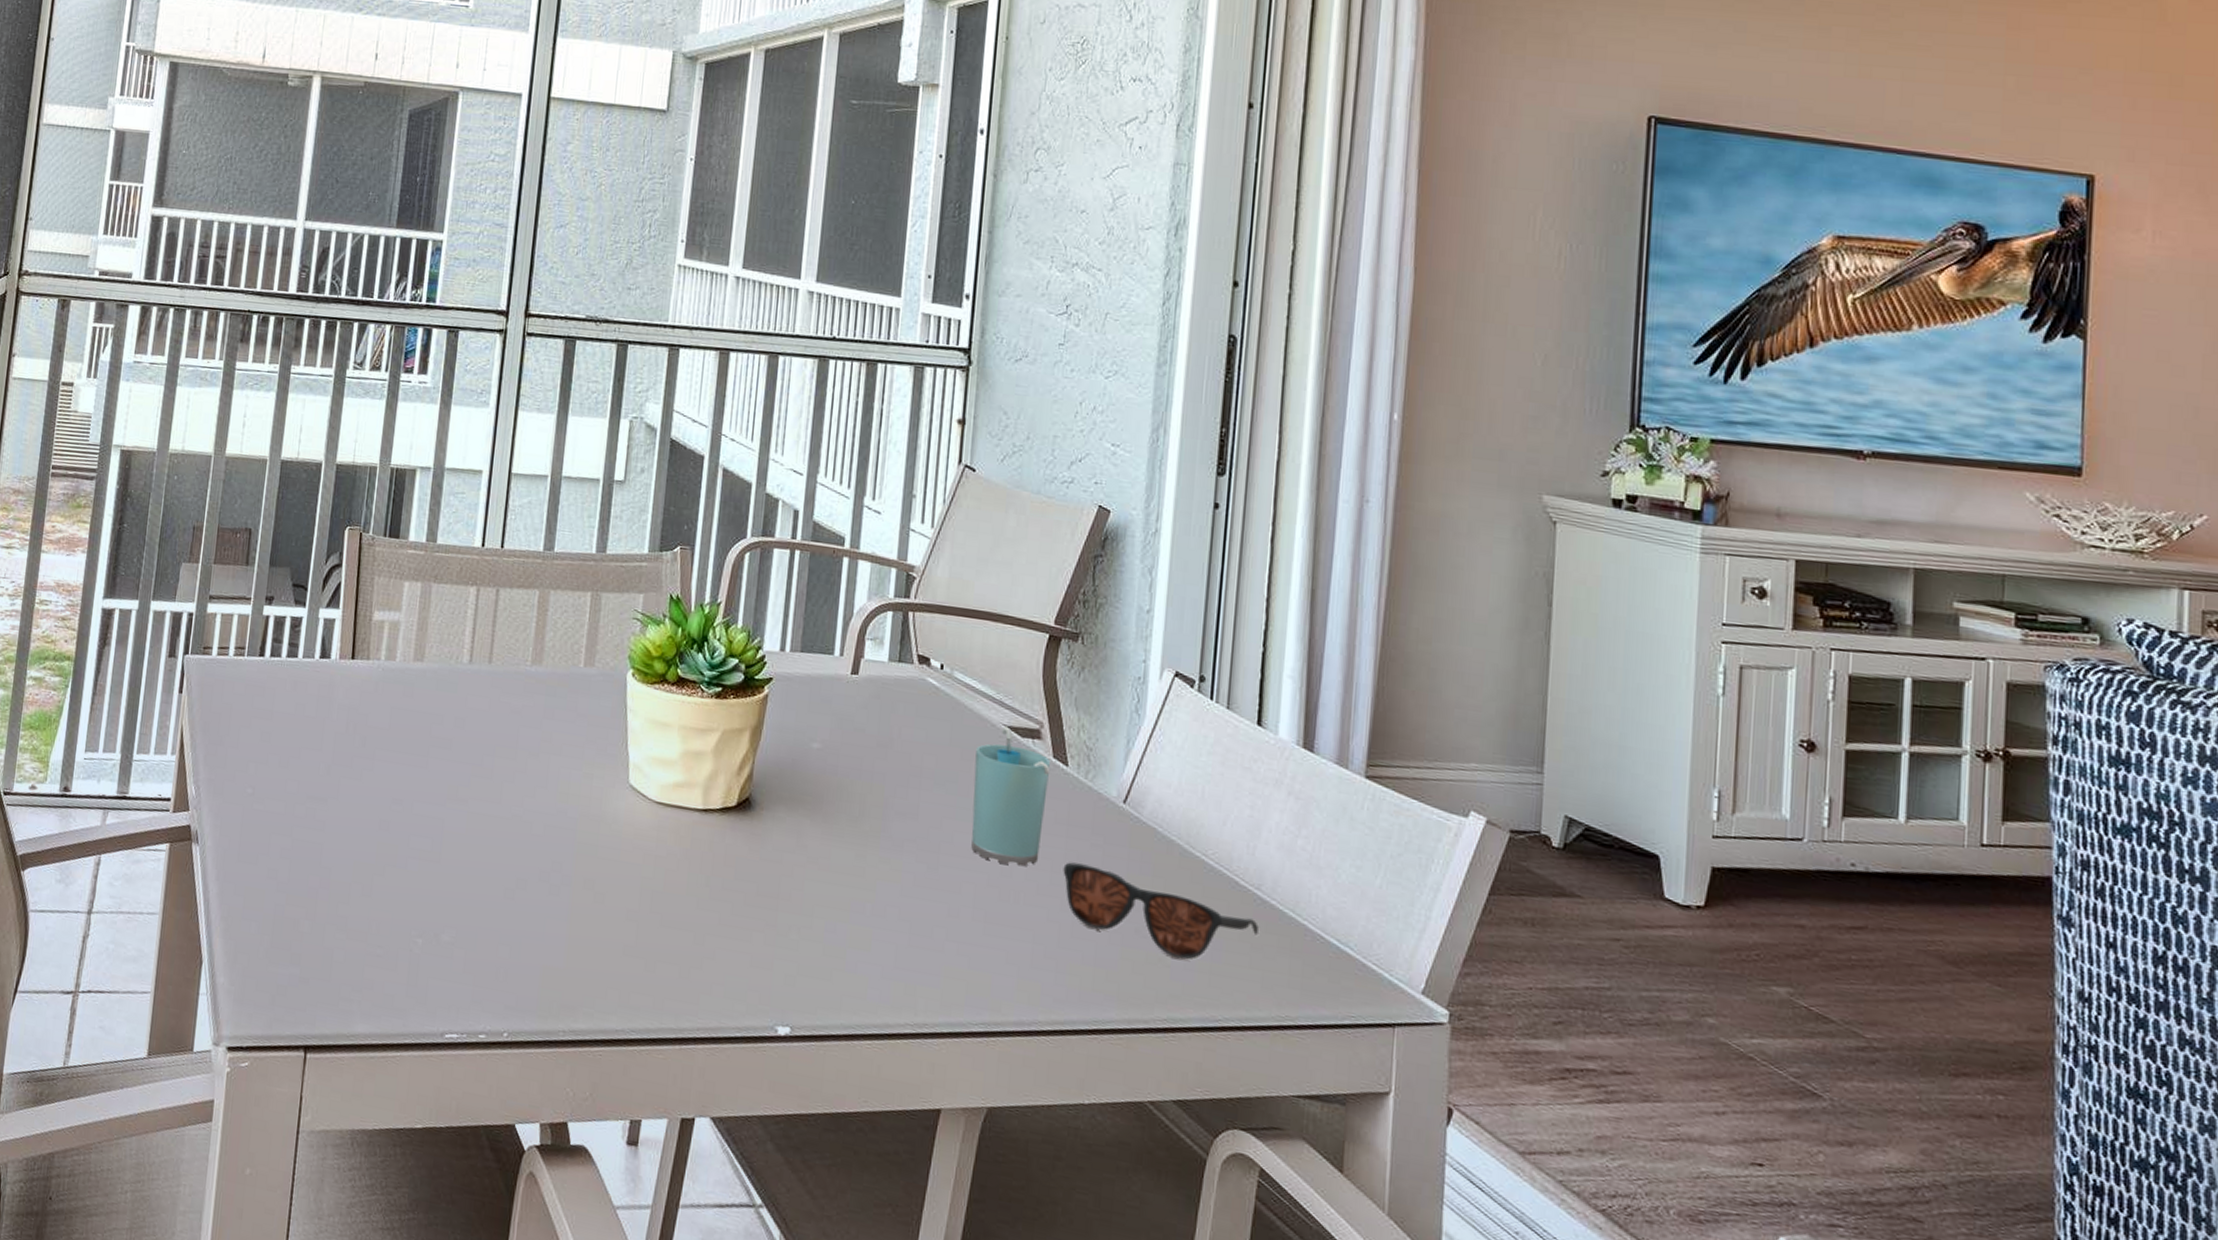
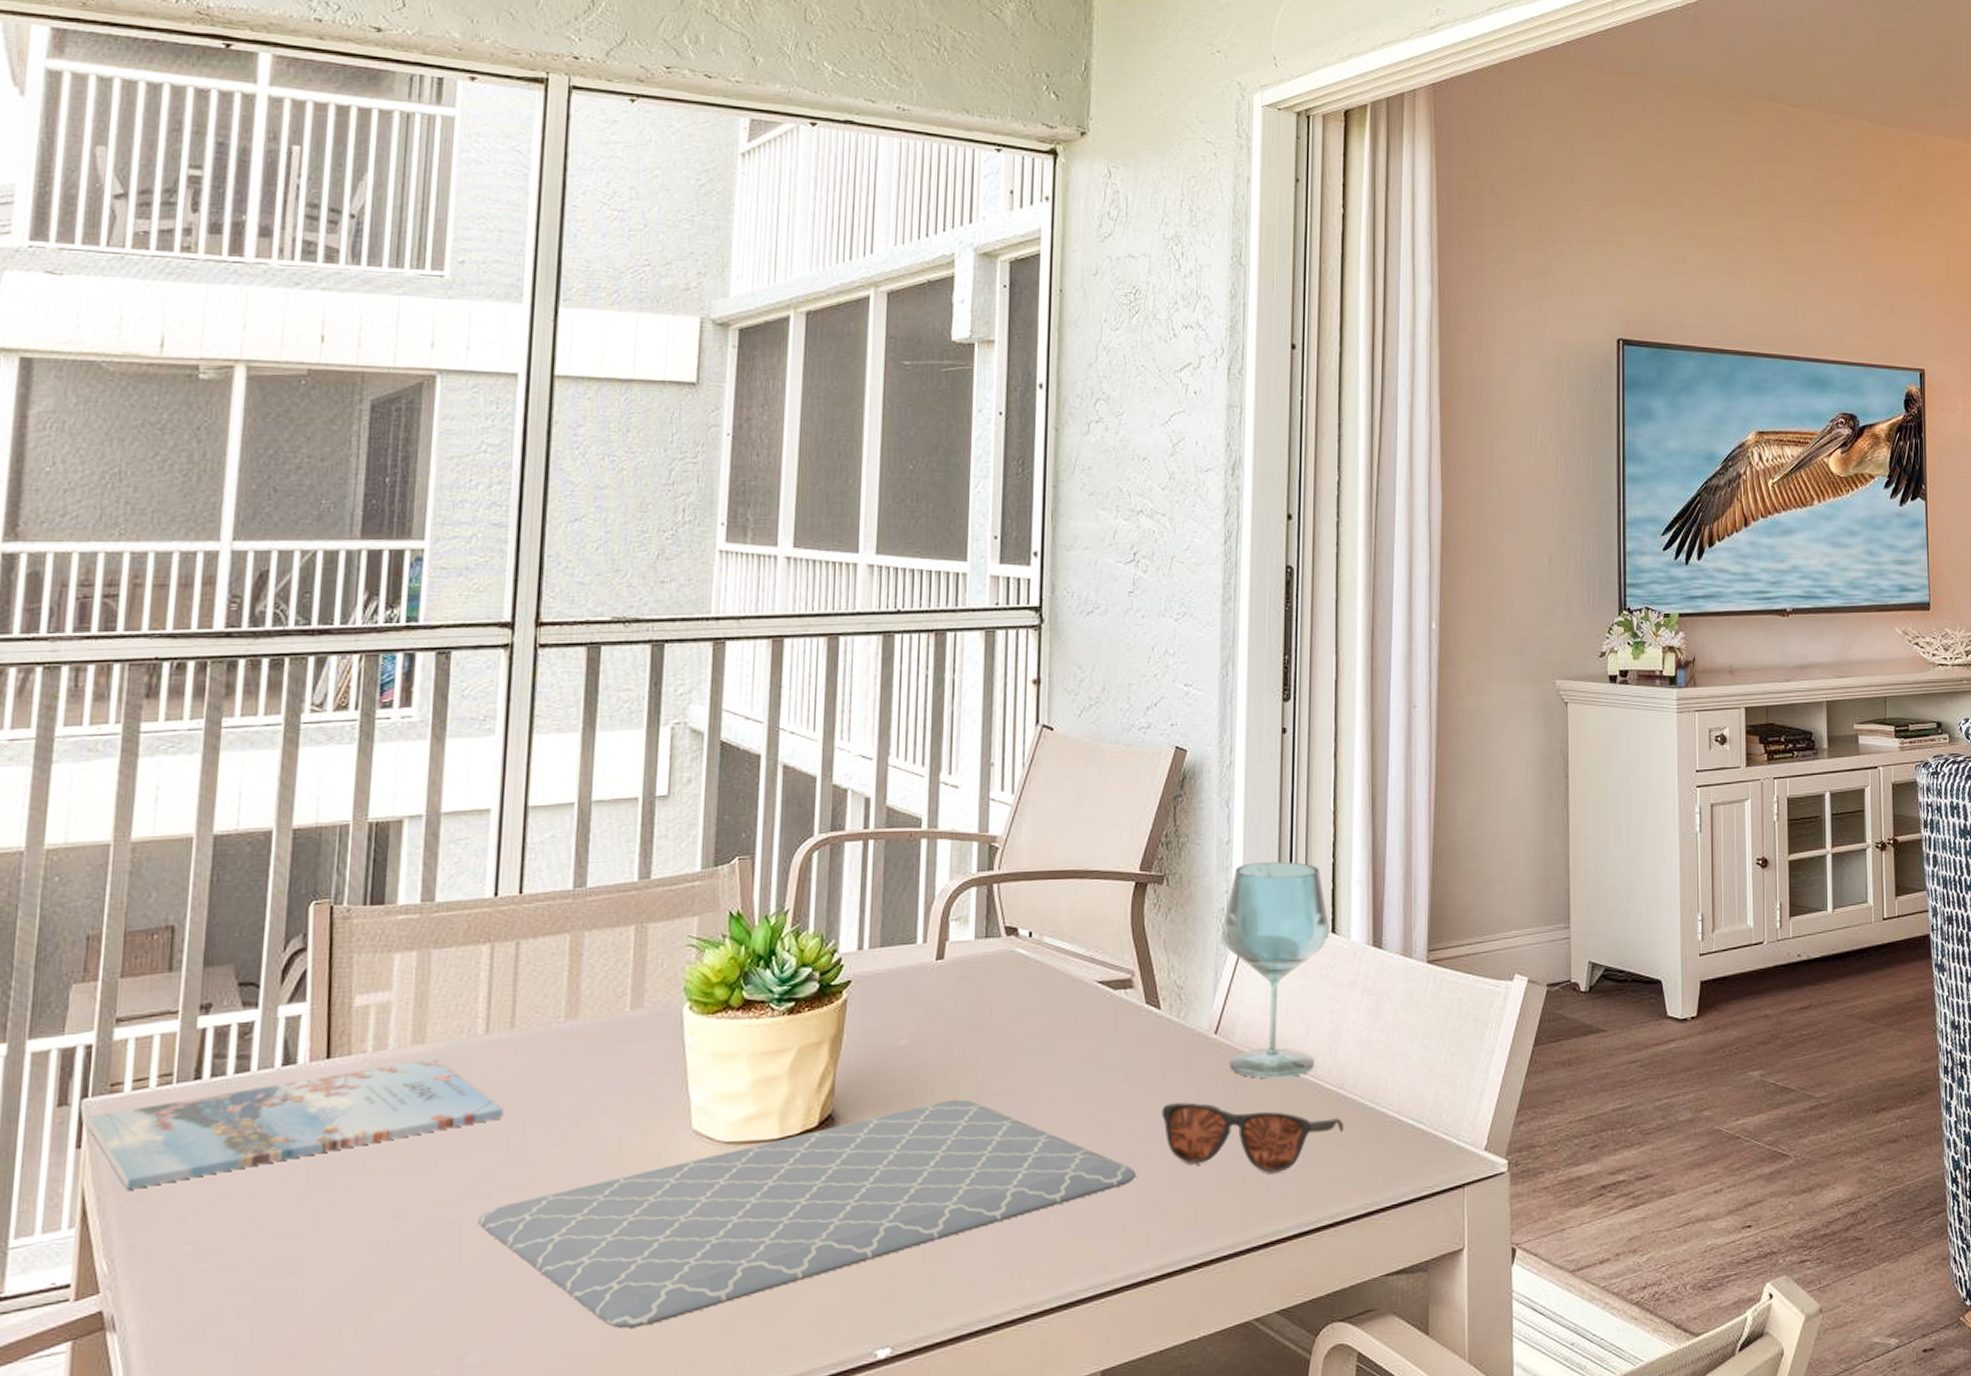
magazine: none [186,669,479,739] -> present [87,1057,503,1190]
placemat: none [455,808,1034,949] -> present [477,1099,1136,1328]
cup: present [971,726,1051,867] -> none [1069,982,1144,1122]
wine glass: none [1136,636,1255,865] -> present [1221,862,1329,1079]

